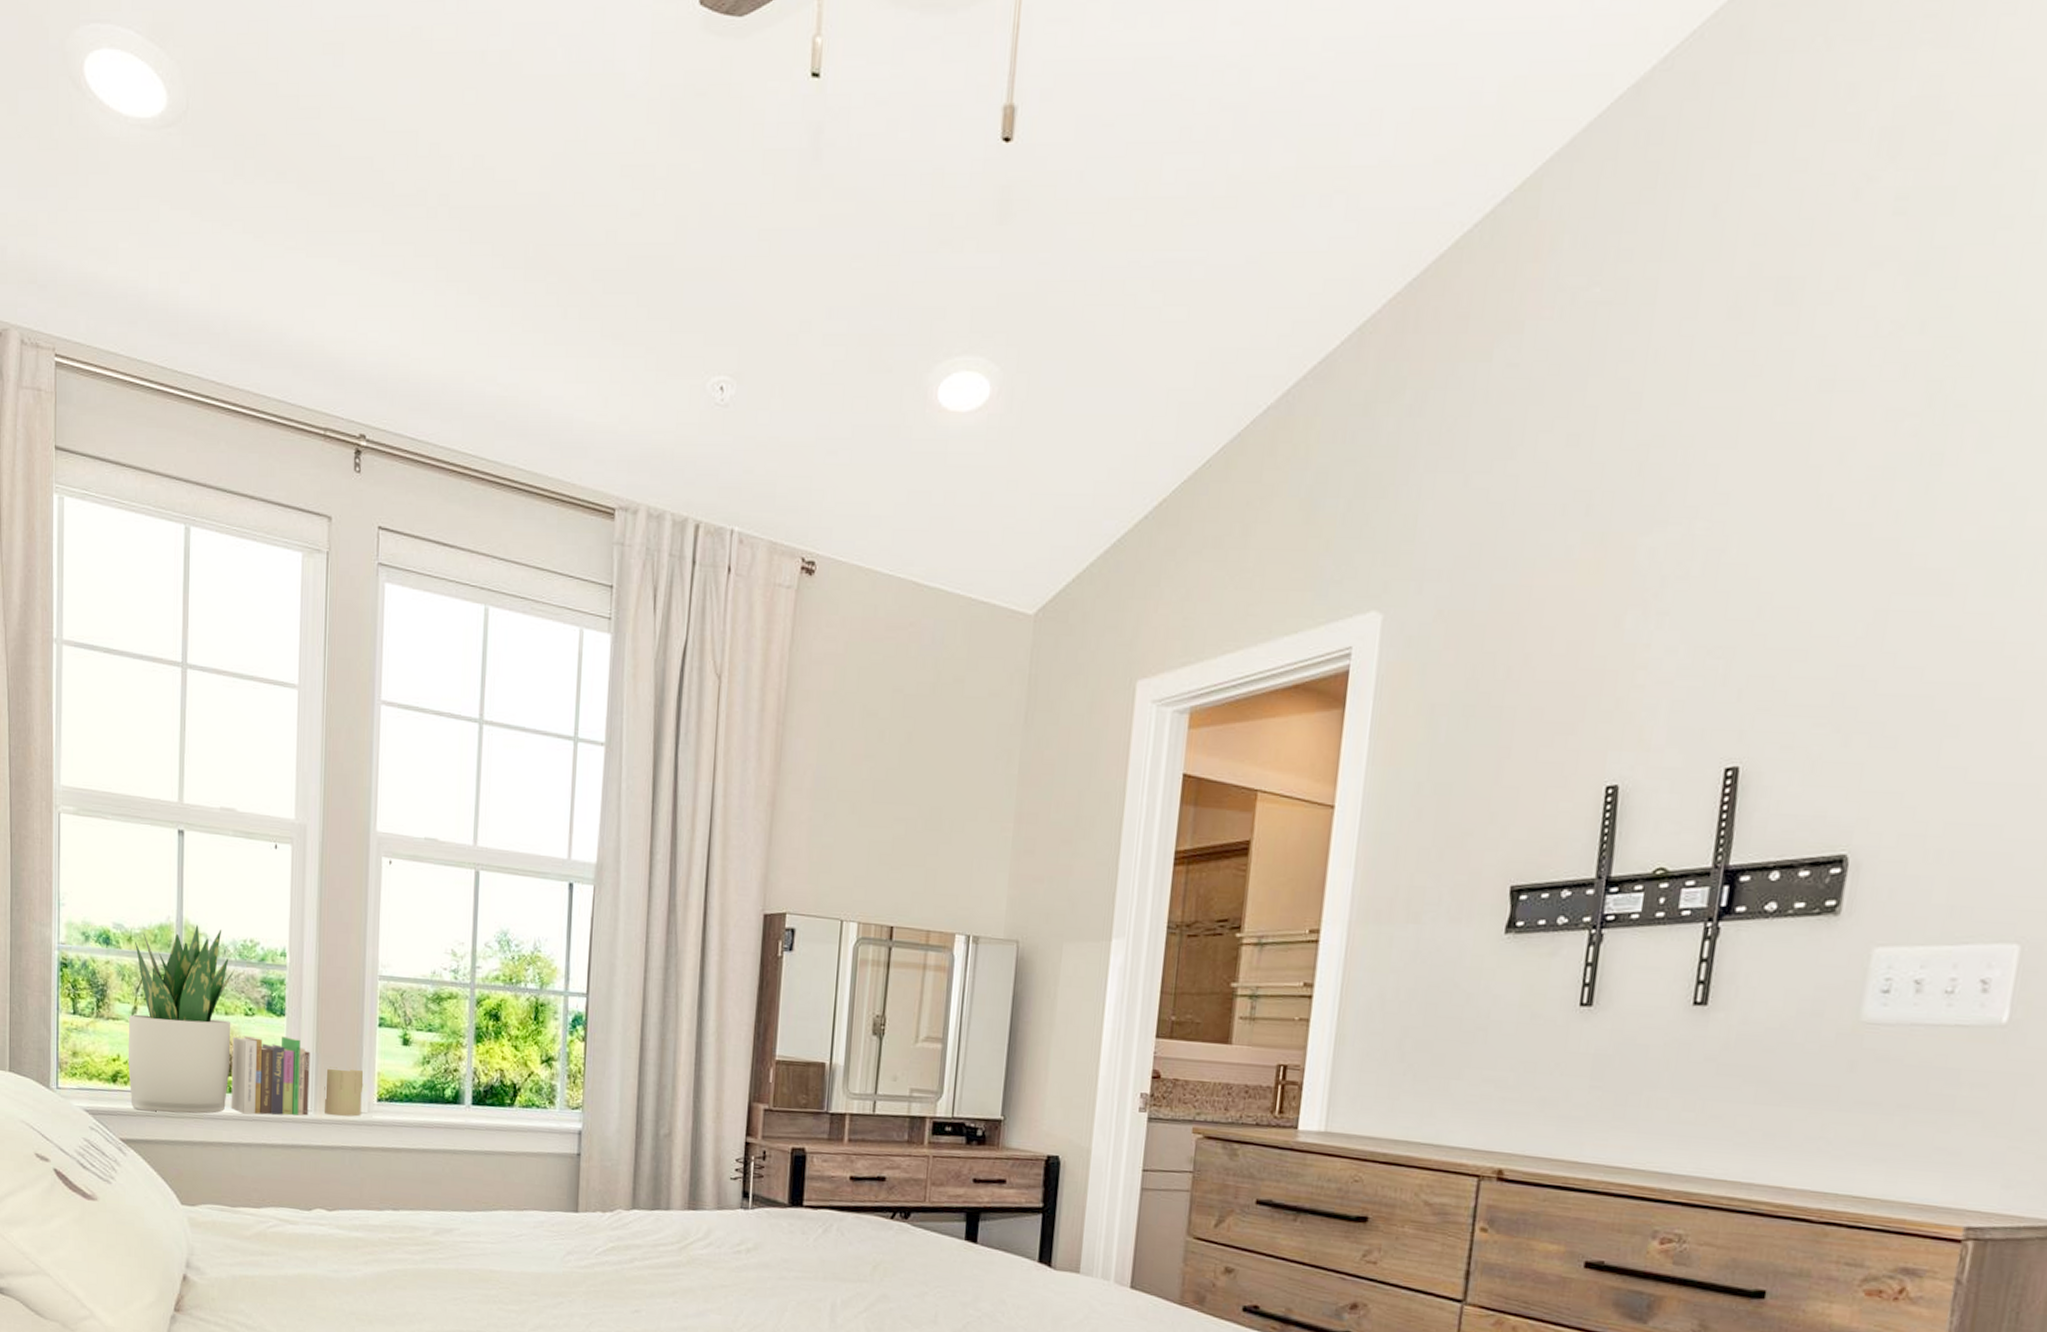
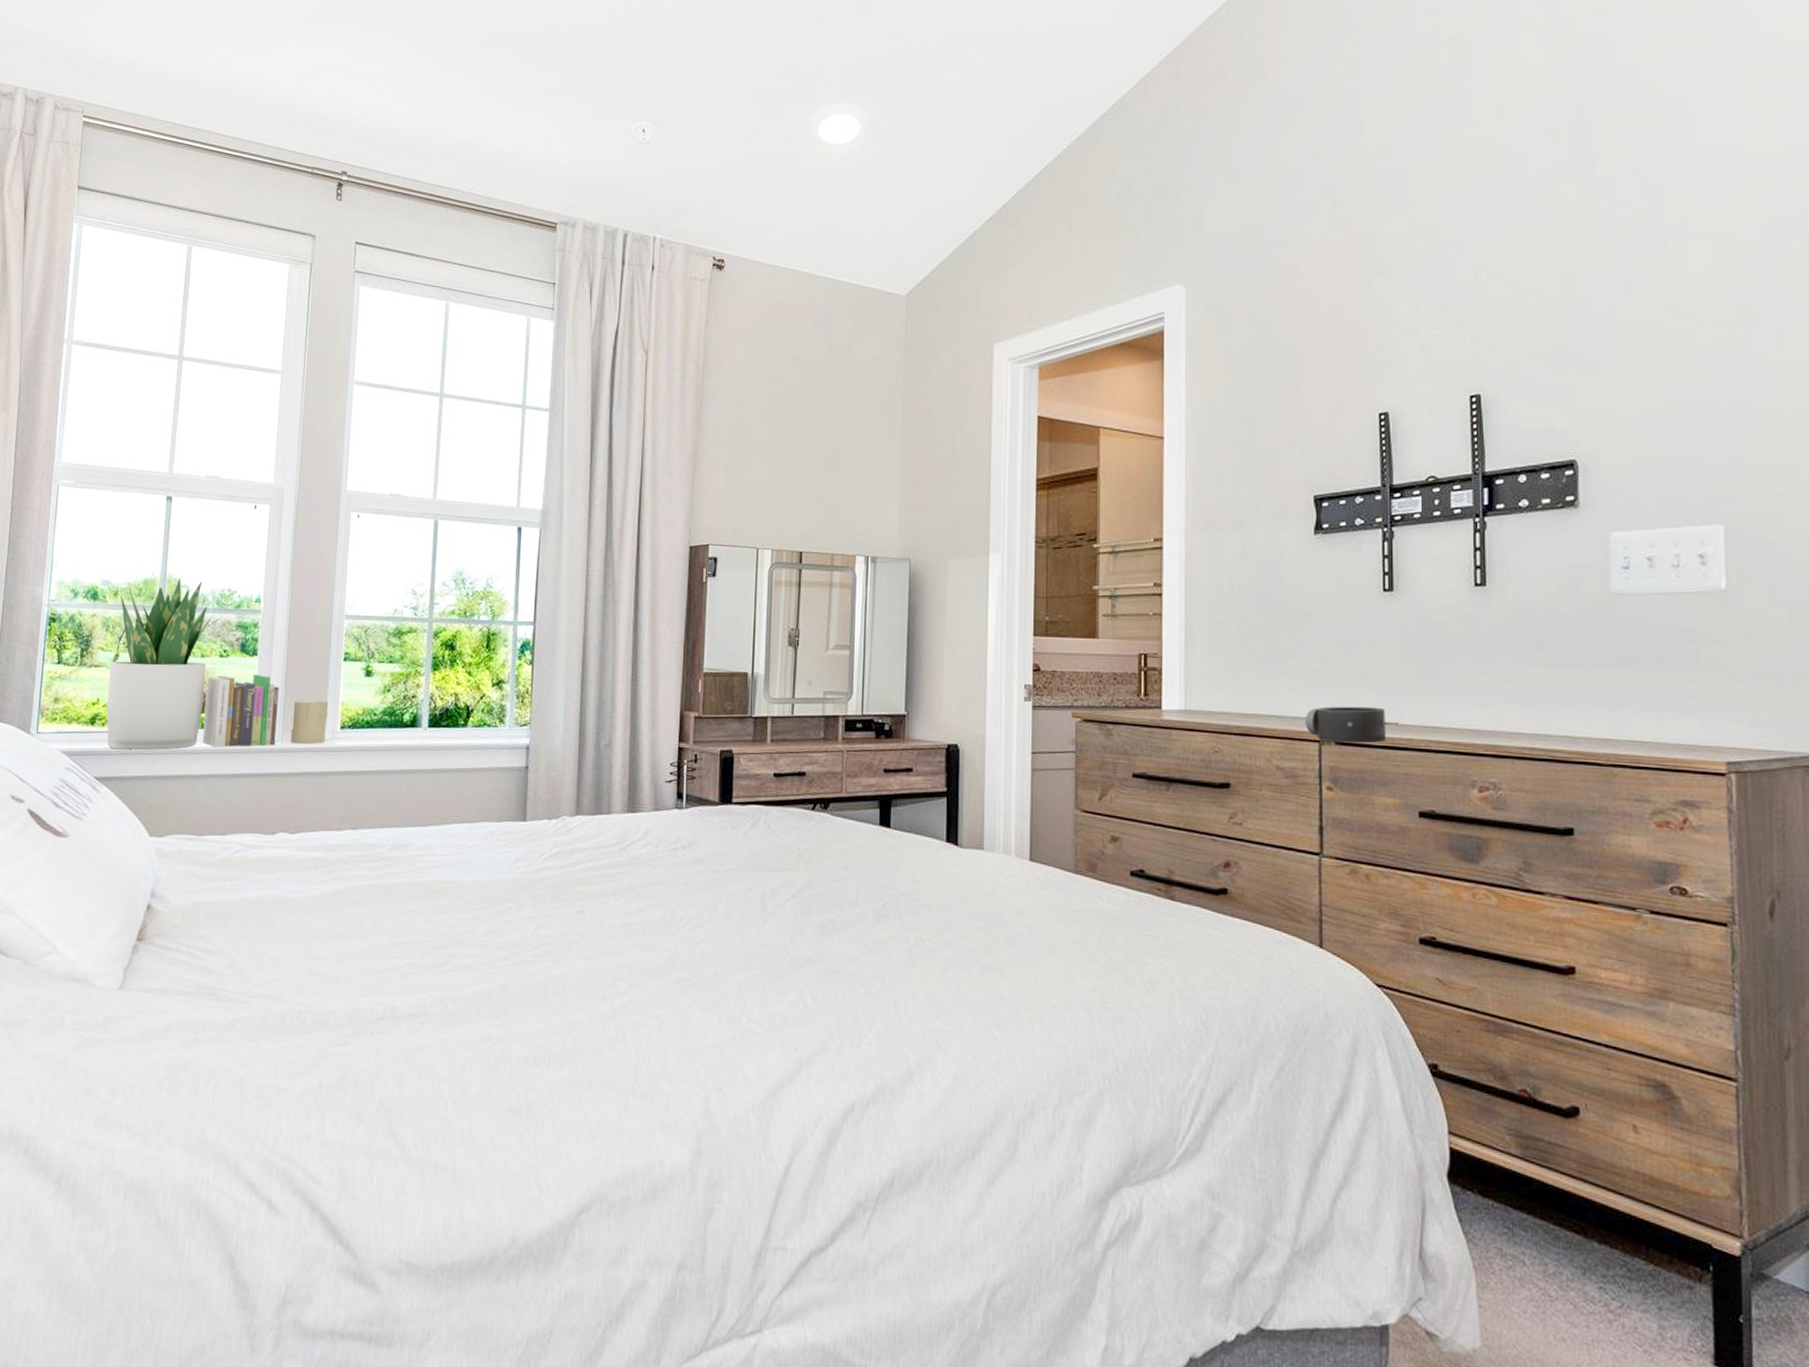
alarm clock: none [1464,1137,1577,1182] -> present [1306,706,1399,744]

